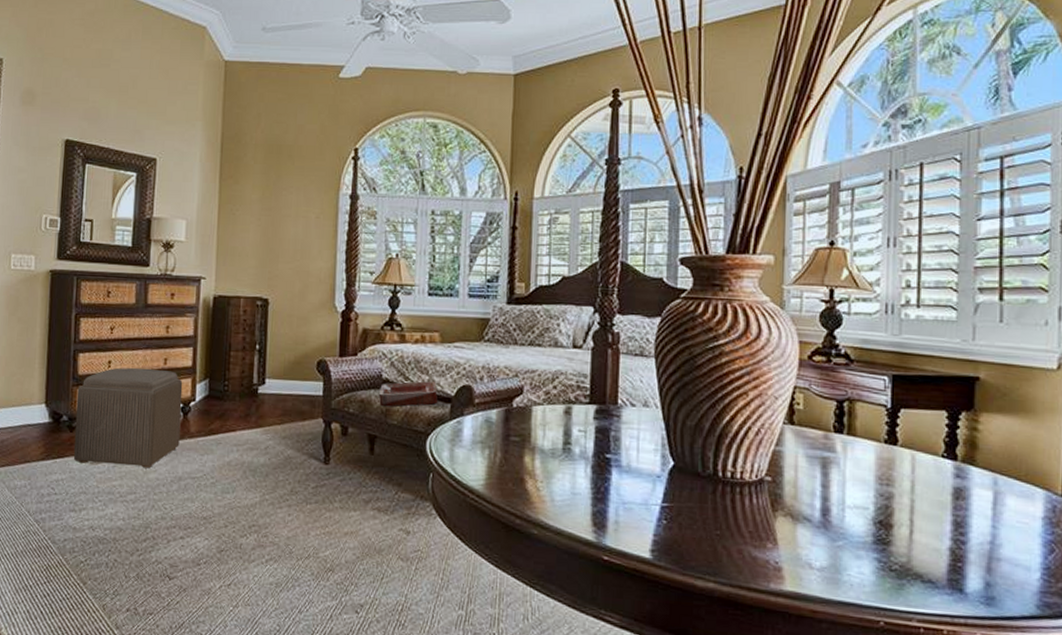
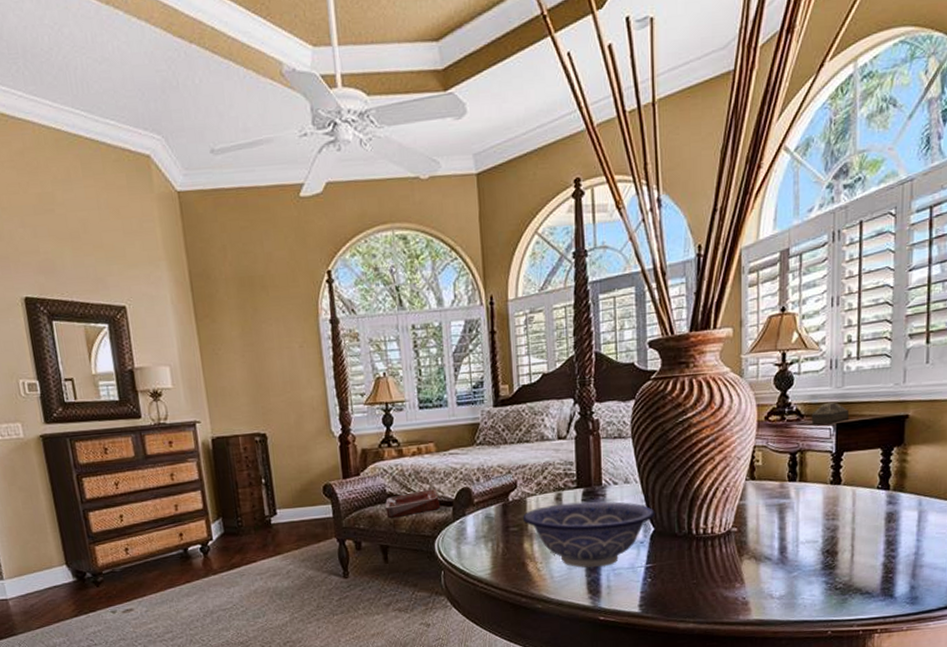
ottoman: present [73,368,183,468] -> none [94,516,205,613]
decorative bowl: none [525,418,677,498] -> present [522,501,656,568]
decorative box: none [862,351,908,375] -> present [811,402,850,425]

